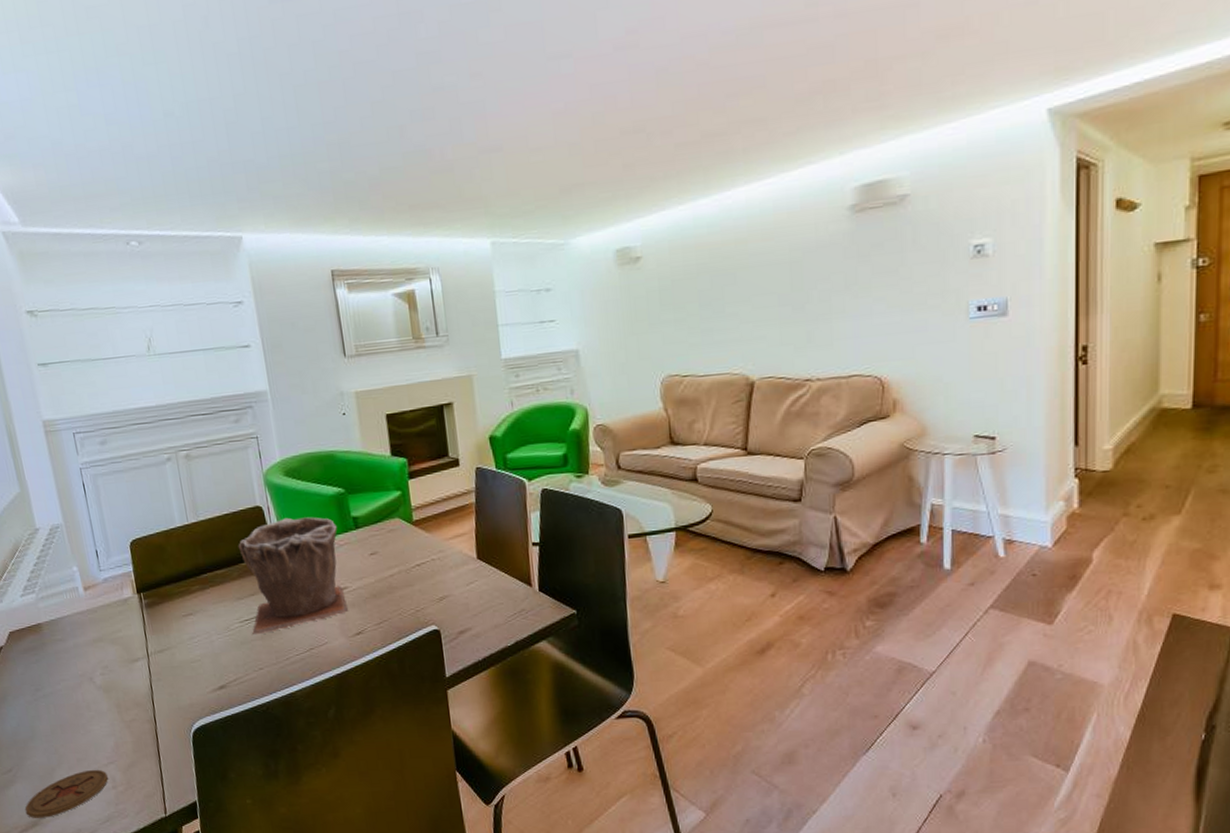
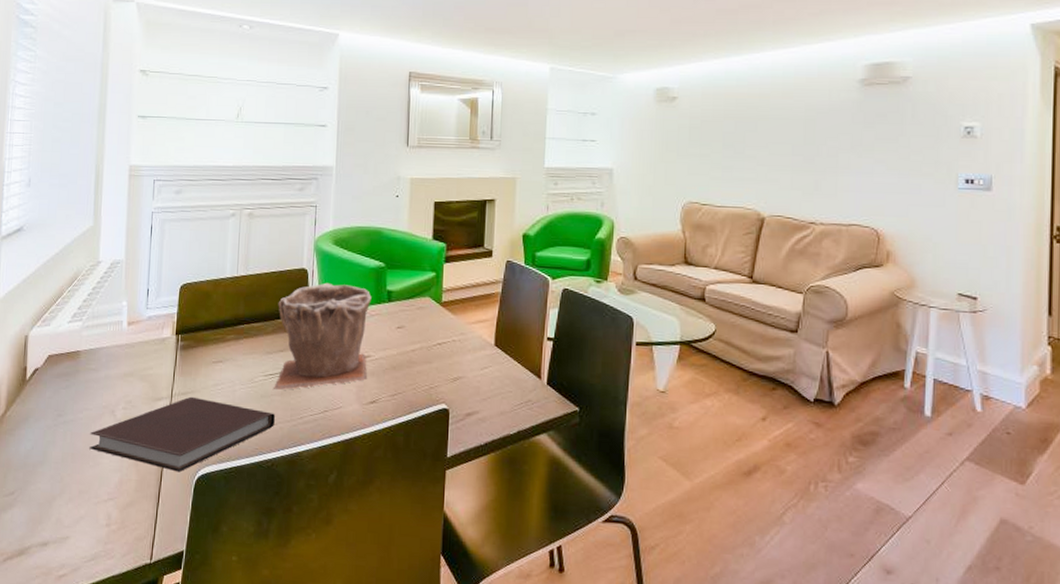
coaster: present [25,769,108,818] -> none [15,503,104,548]
notebook: none [73,653,261,729] -> present [89,396,275,473]

